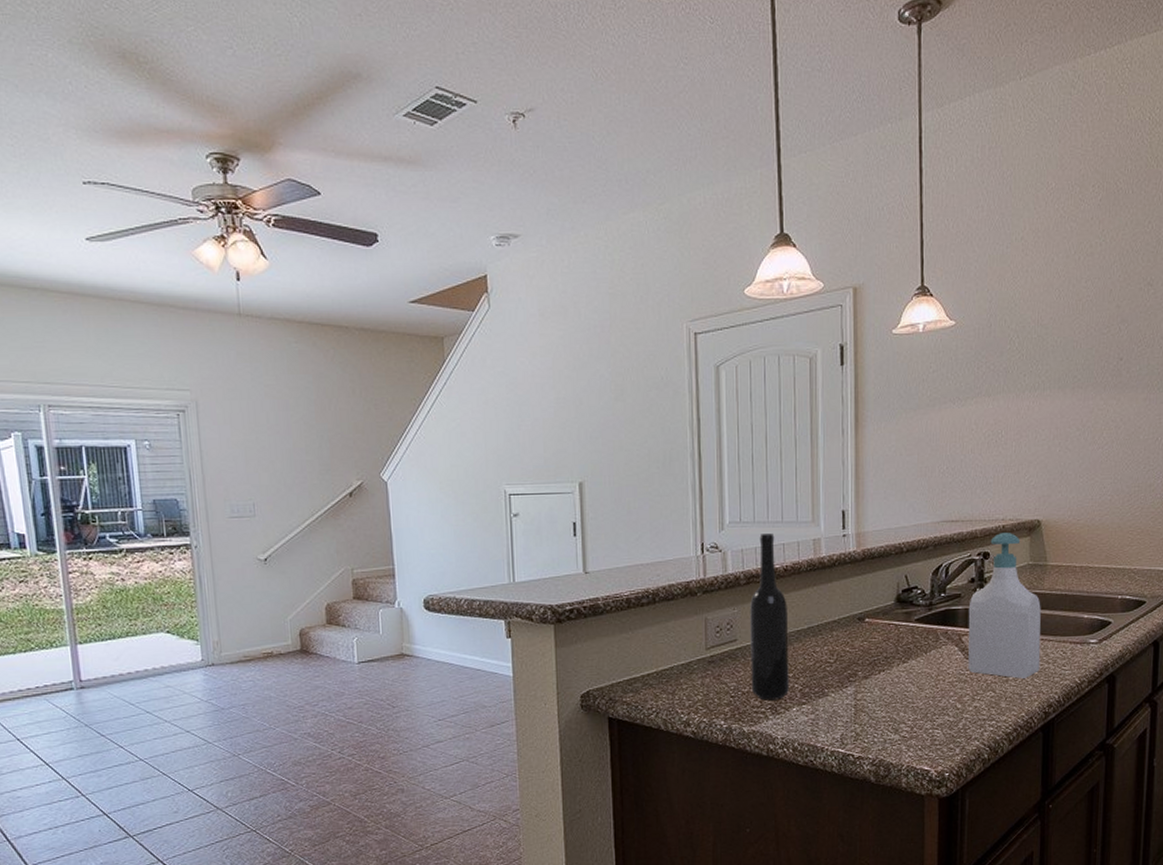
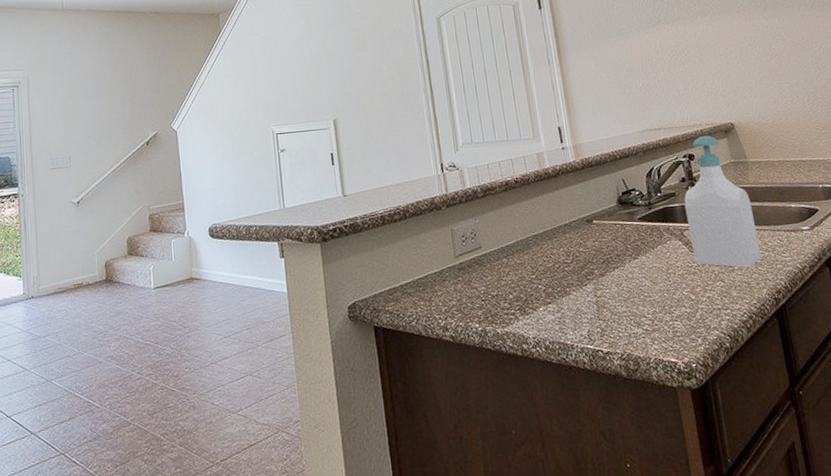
bottle: present [750,533,789,701] -> none [489,151,534,302]

